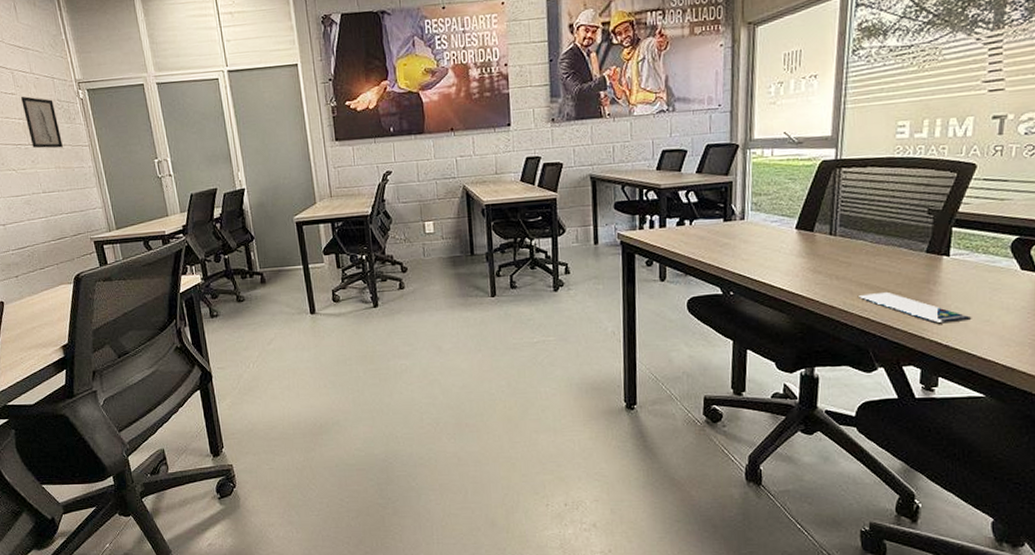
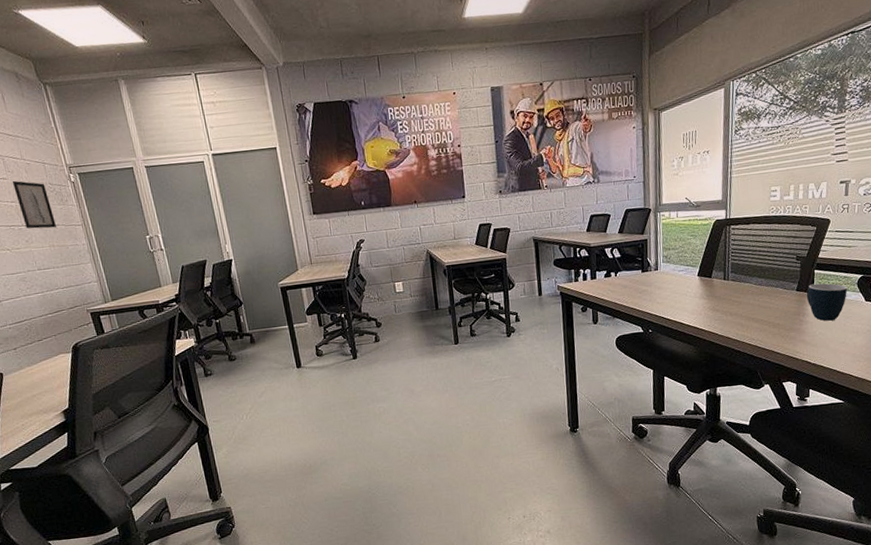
smartphone: present [859,291,972,324] -> none [748,323,832,347]
mug: none [939,244,997,293] -> present [806,283,848,321]

